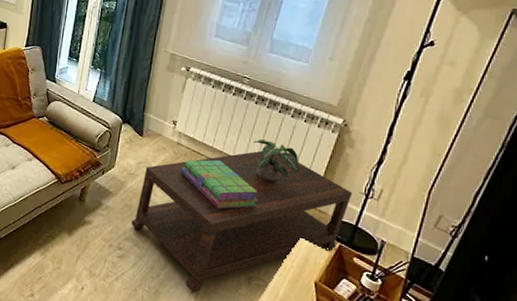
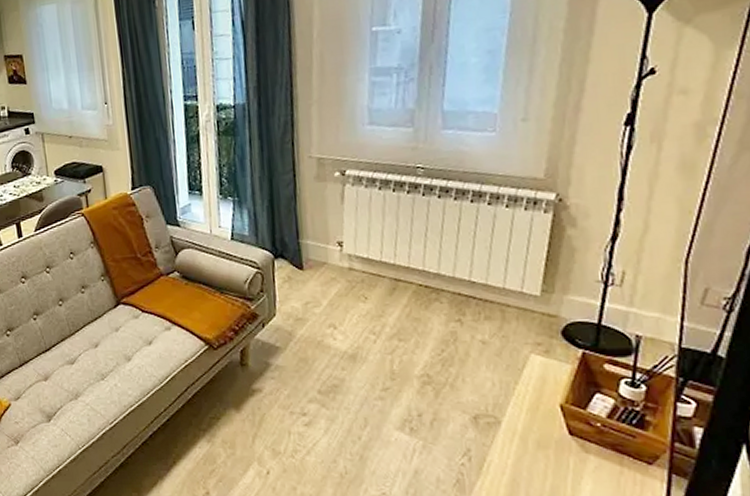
coffee table: present [131,150,353,293] -> none [312,252,587,449]
stack of books: present [181,159,258,209] -> none [360,279,467,340]
potted plant: present [253,139,300,182] -> none [445,240,512,293]

